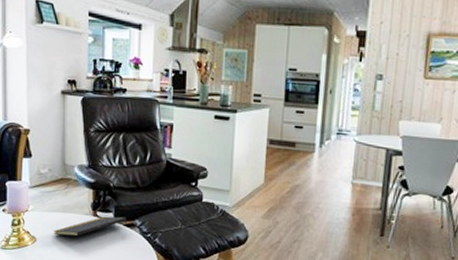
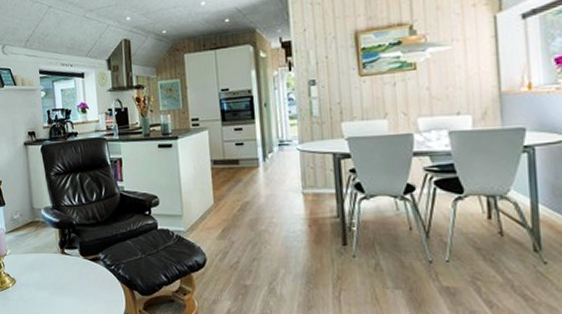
notepad: present [54,216,128,237] -> none [30,252,93,275]

